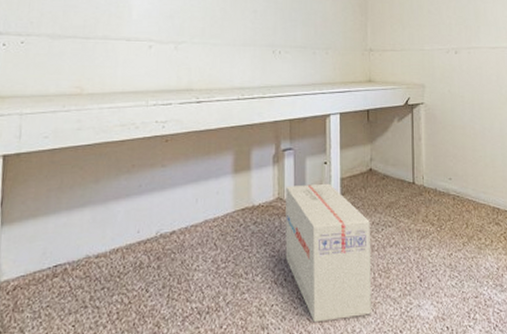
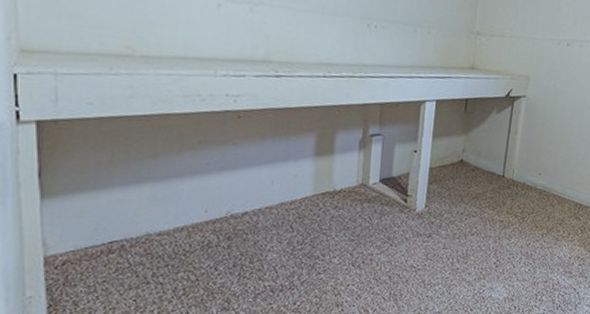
cardboard box: present [285,183,371,323] -> none [365,171,455,301]

